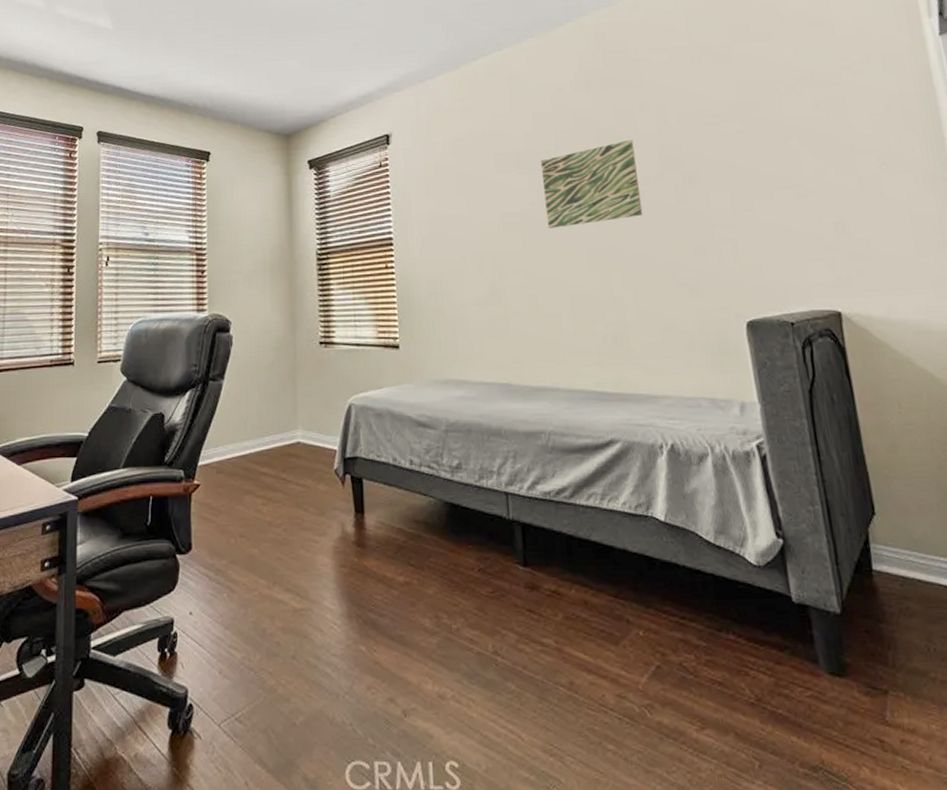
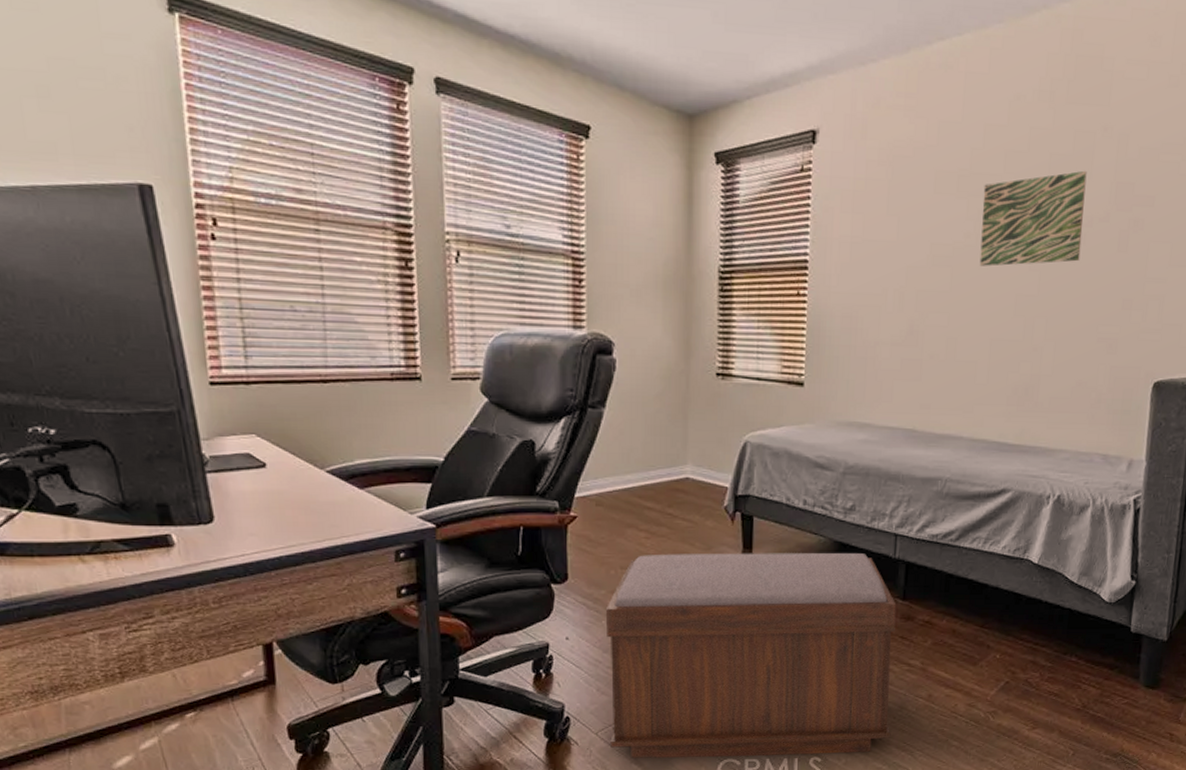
bench: none [226,515,534,759] -> present [605,553,897,758]

